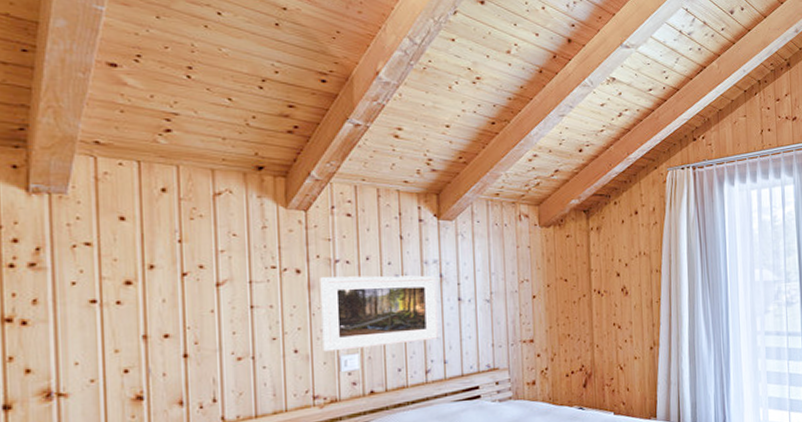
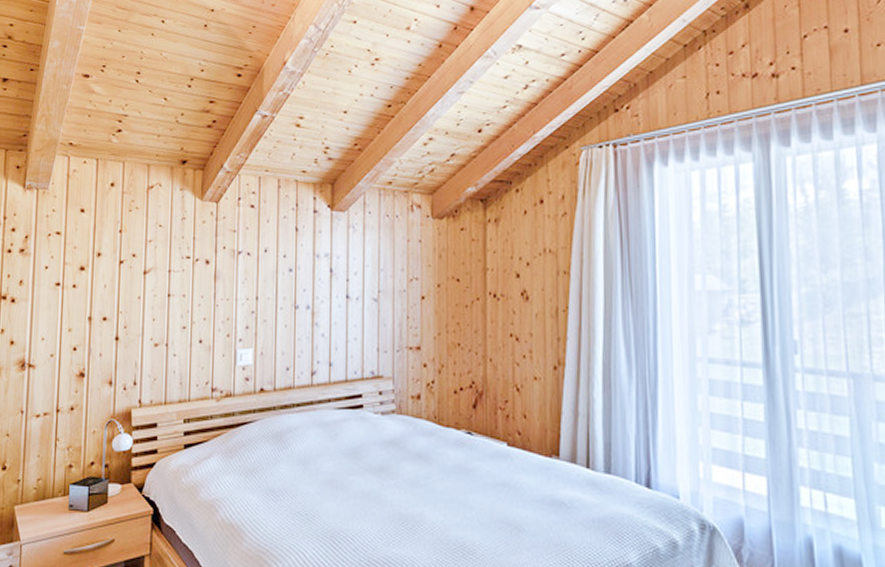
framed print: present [320,275,438,352] -> none [223,268,327,344]

